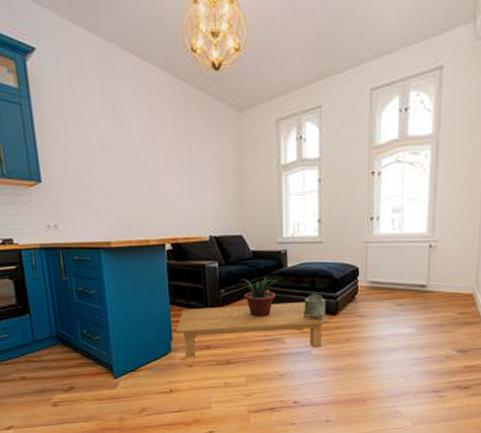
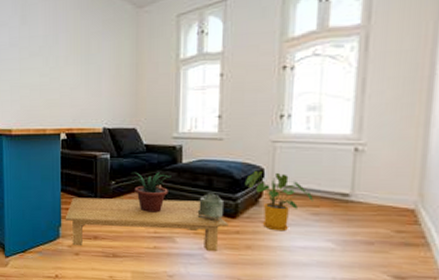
house plant: none [343,269,399,323] -> present [244,170,313,232]

